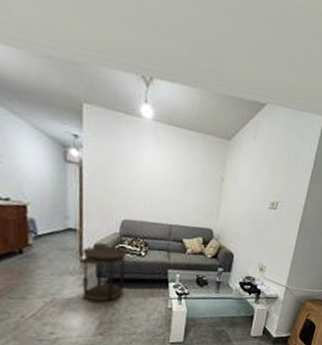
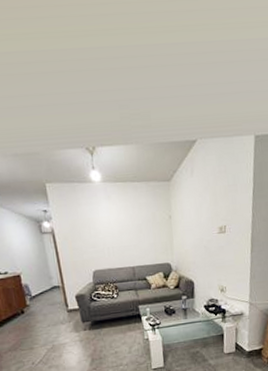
side table: present [82,245,127,303] -> none [67,294,105,344]

